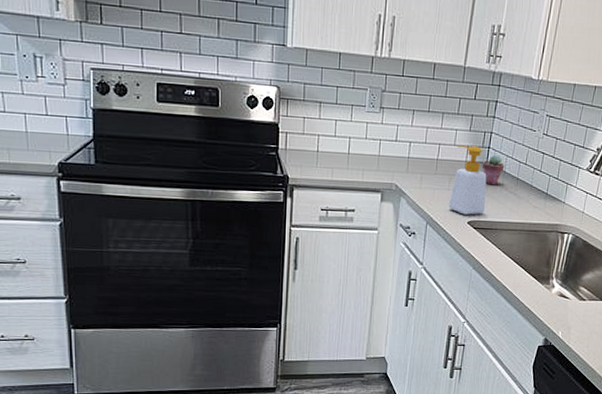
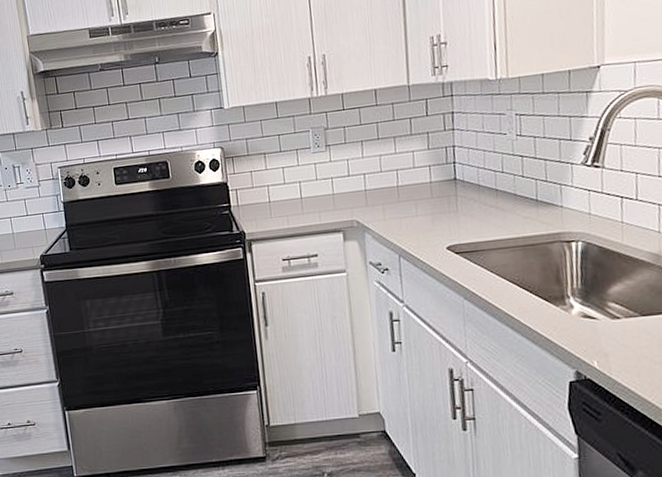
soap bottle: present [448,145,487,215] -> none [417,164,464,240]
potted succulent: present [482,155,505,186] -> none [450,169,478,203]

